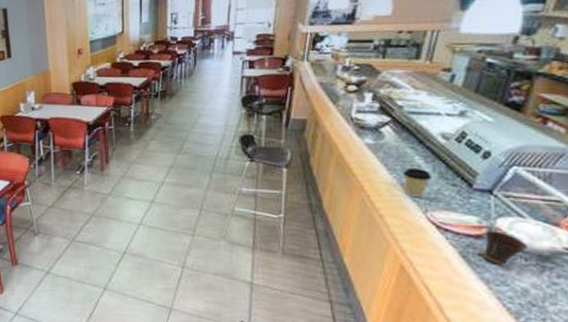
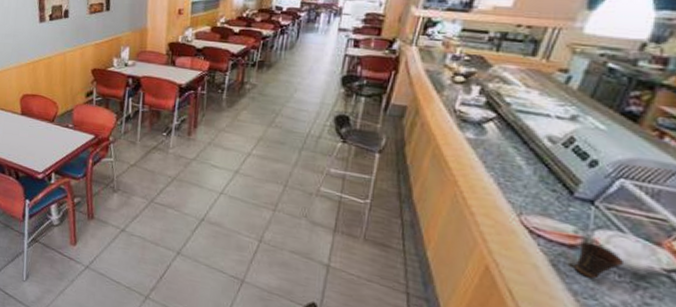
coffee cup: present [403,167,431,198] -> none [500,167,531,200]

